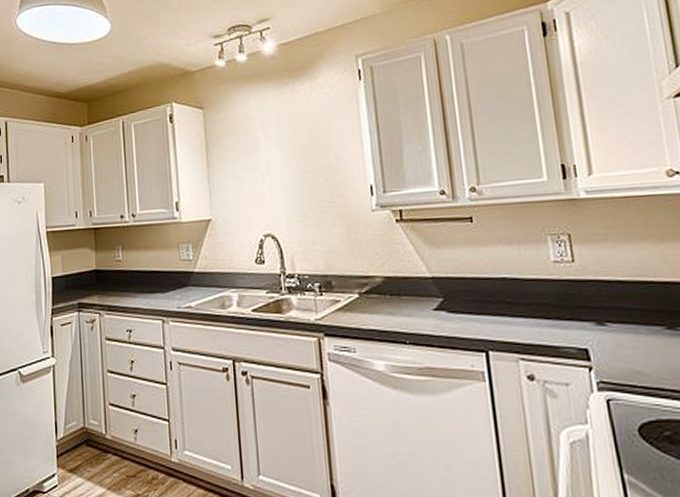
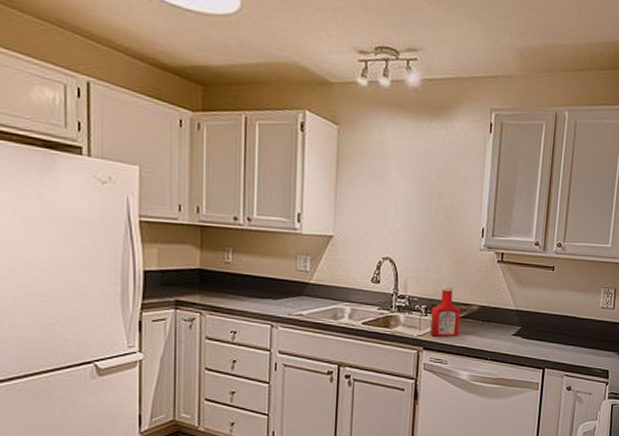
ketchup bottle: none [326,258,364,319] -> present [430,286,460,337]

